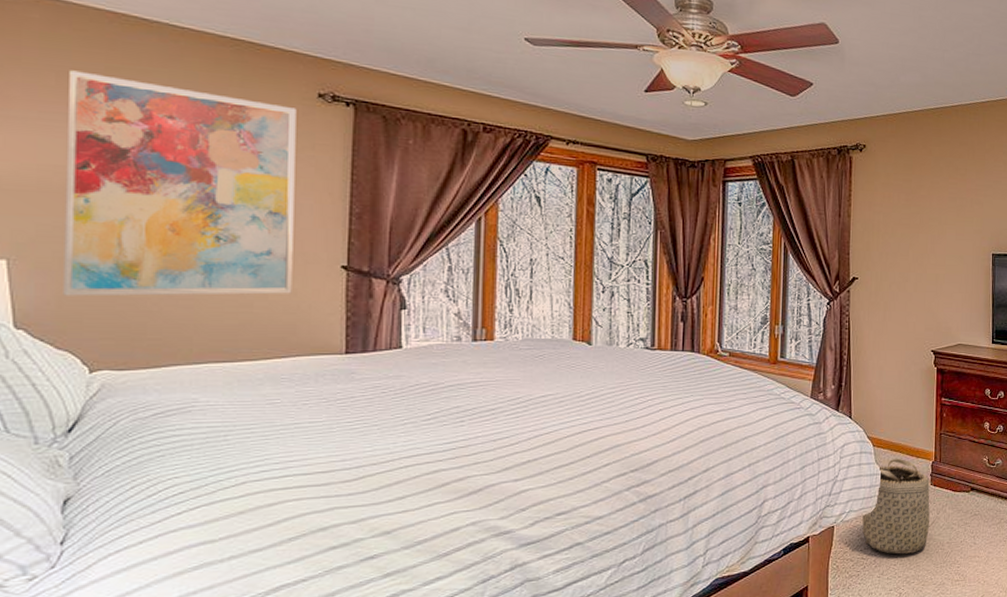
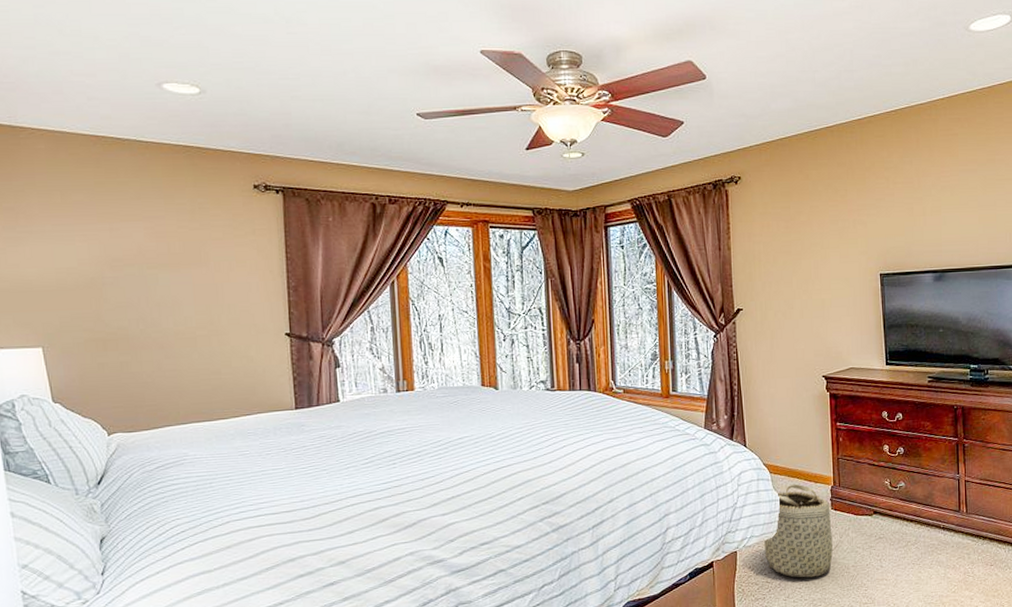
wall art: present [63,70,297,297] -> none [70,188,249,374]

